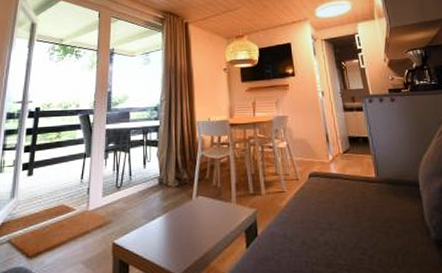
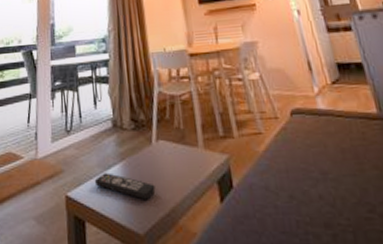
remote control: none [139,223,193,246] -> present [94,173,156,200]

